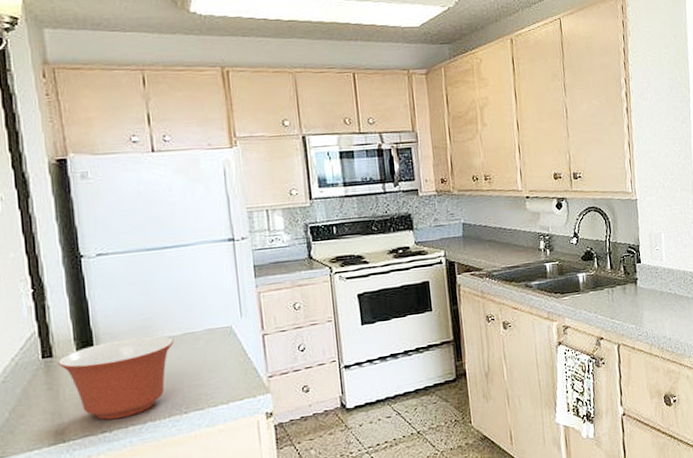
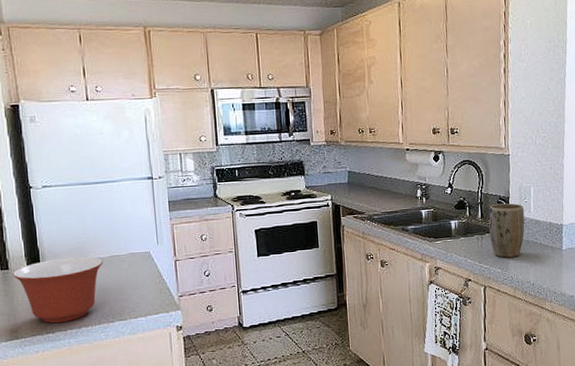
plant pot: none [618,251,658,312] -> present [489,203,525,258]

